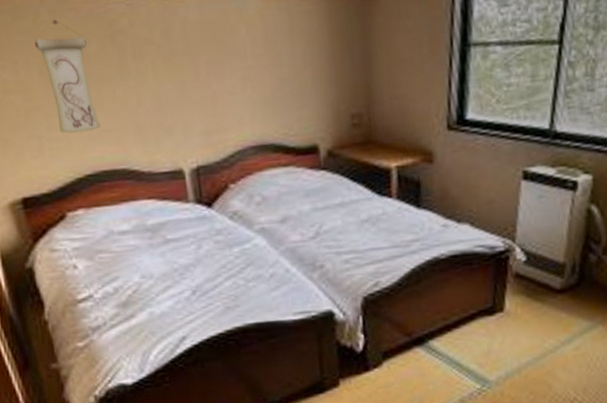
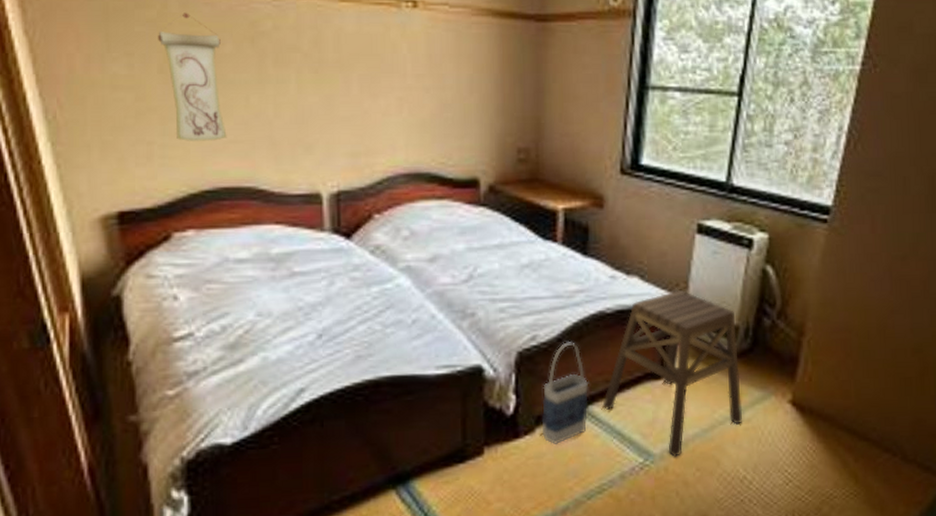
bag: none [387,286,429,376] -> present [541,342,589,445]
stool: none [441,233,571,383] -> present [602,289,742,457]

